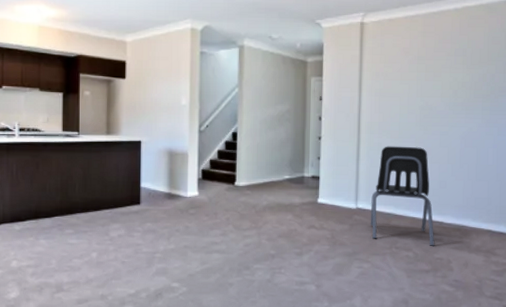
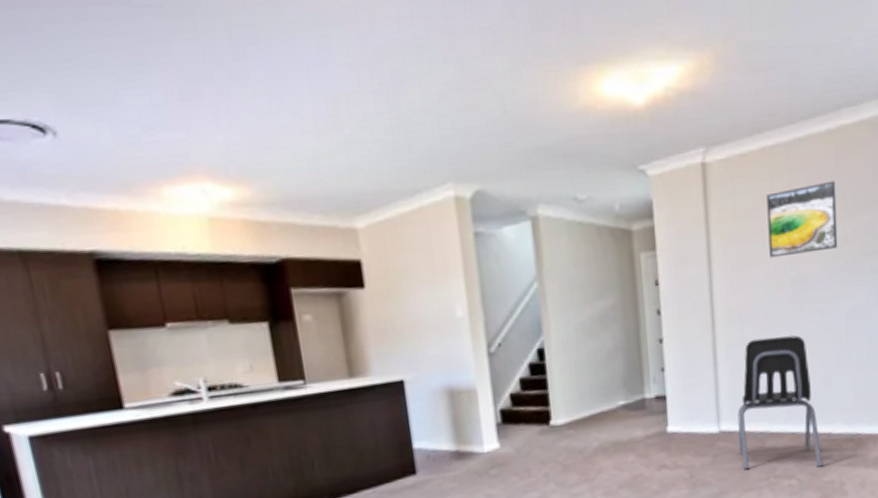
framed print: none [405,43,459,91] -> present [766,180,838,258]

